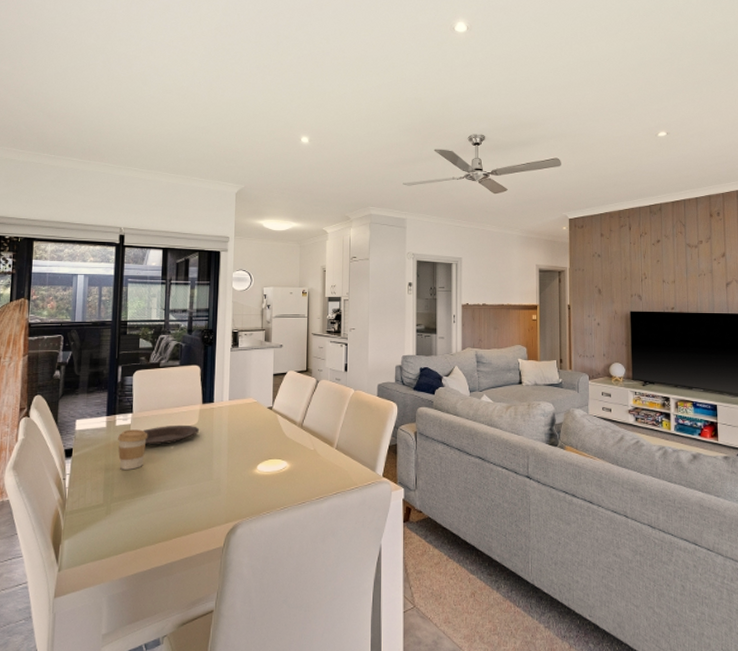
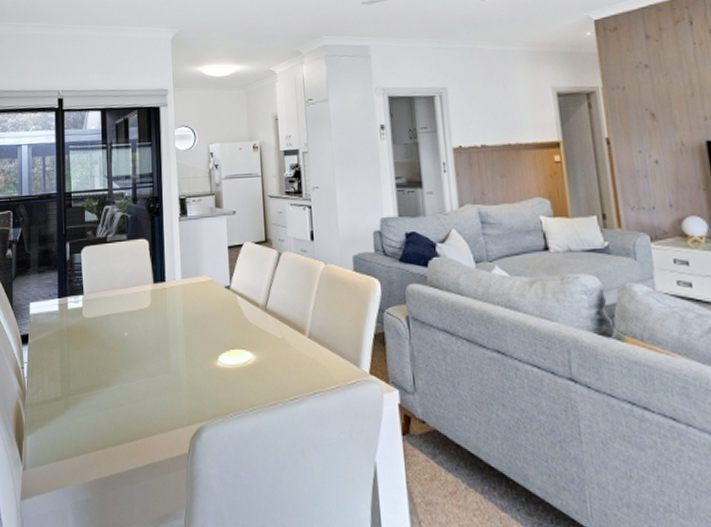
coffee cup: present [118,429,148,470] -> none [71,313,101,359]
plate: present [142,424,200,445] -> none [94,307,153,331]

